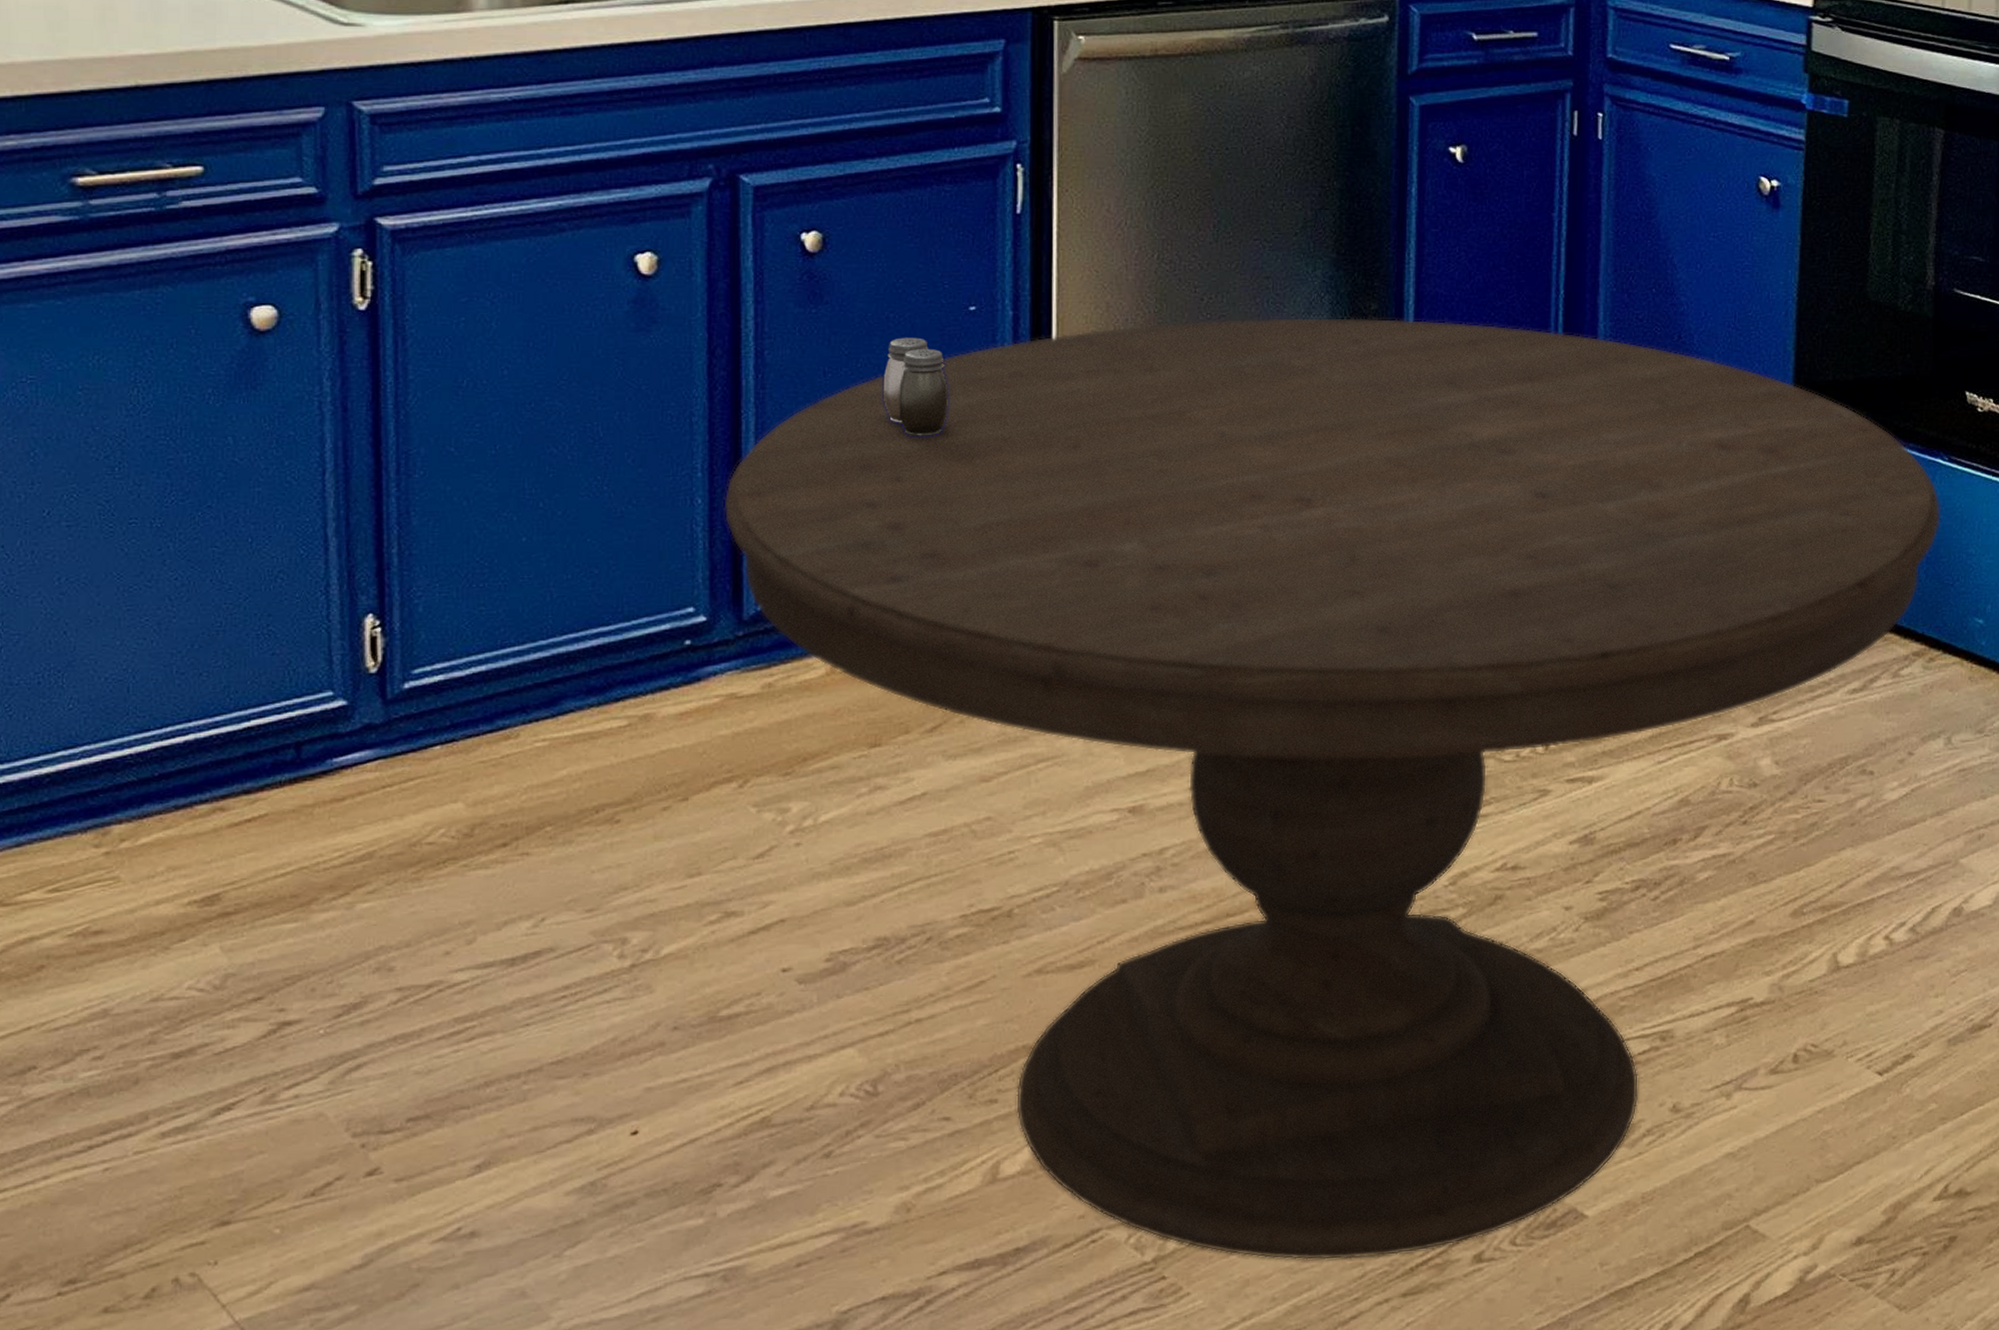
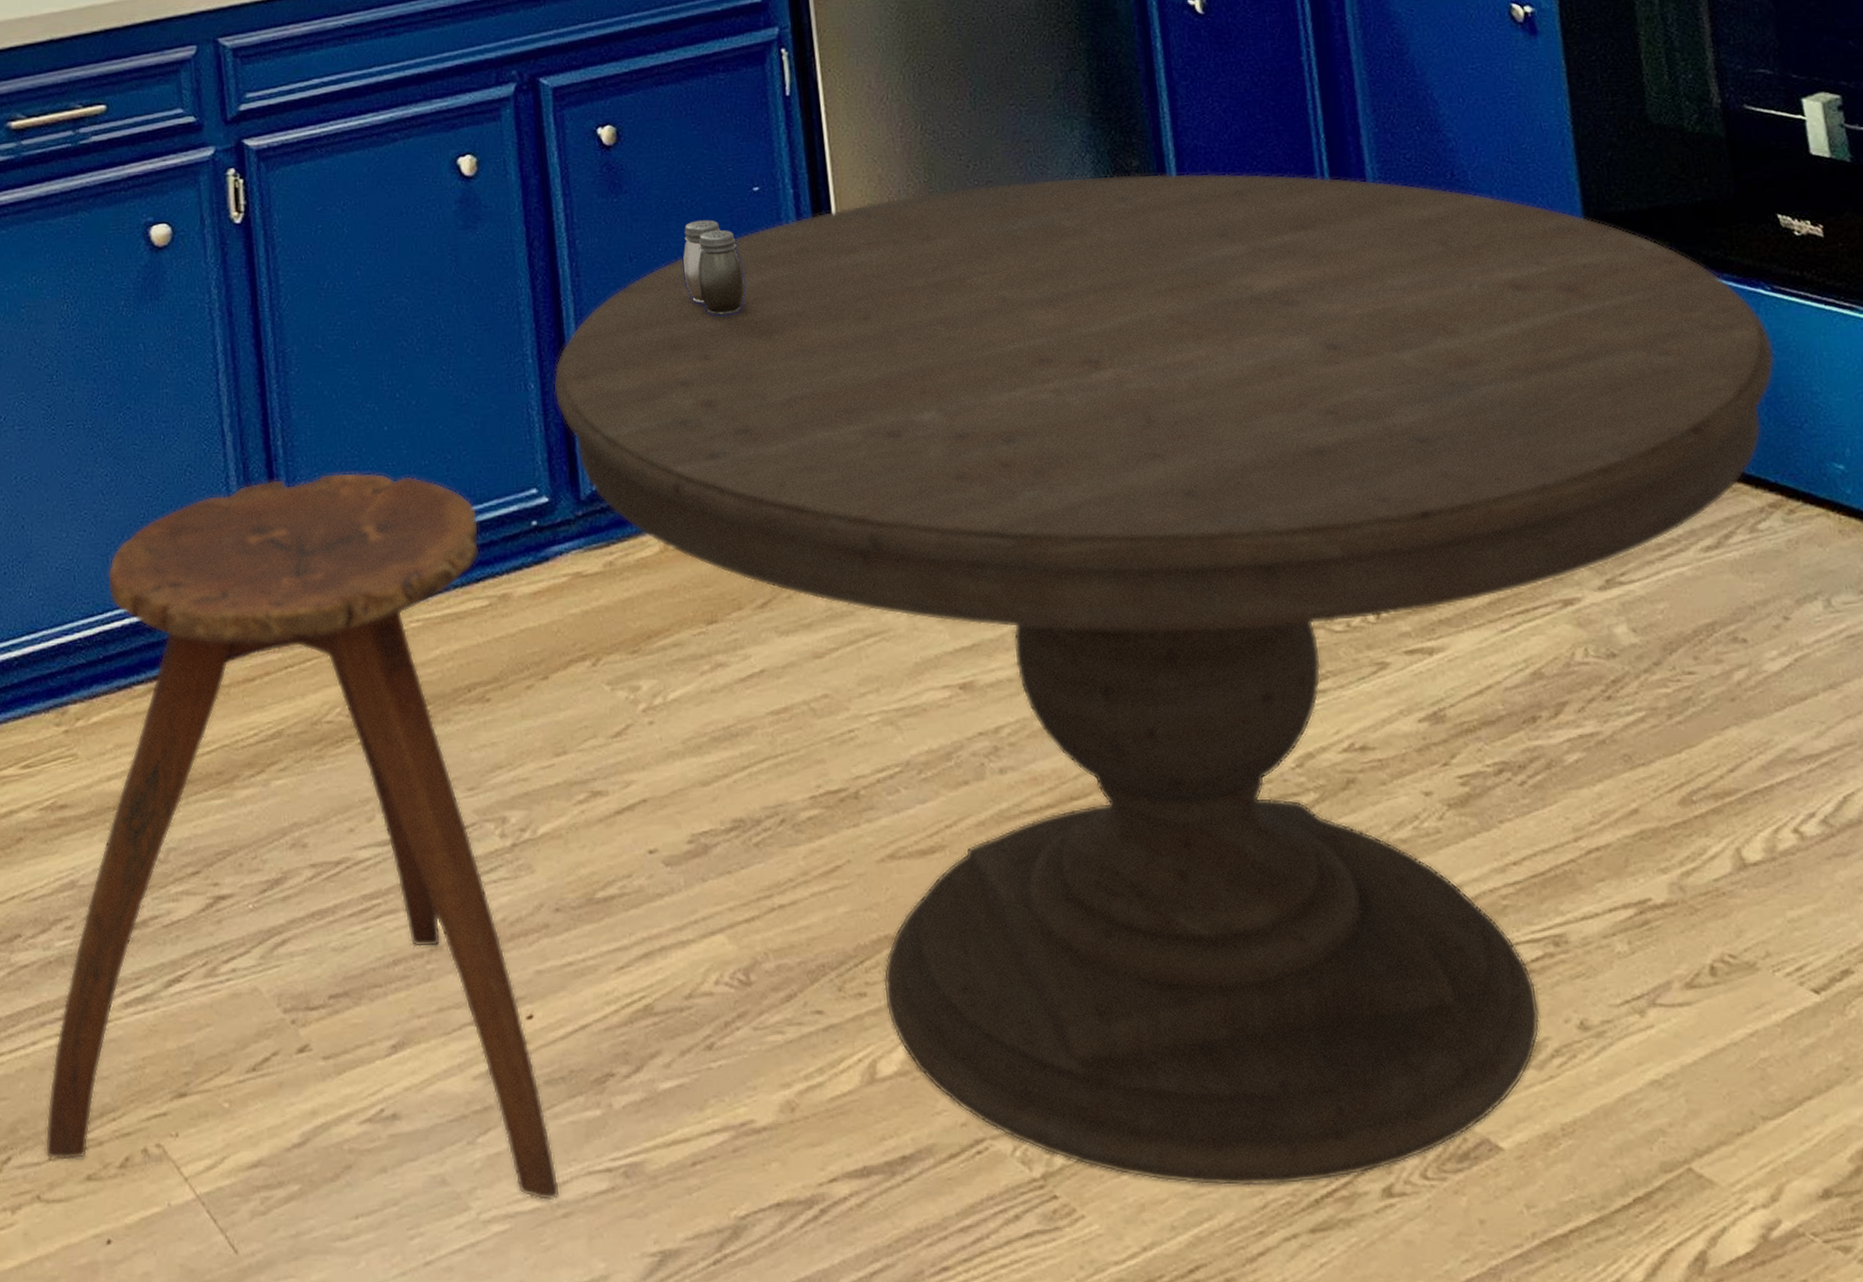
stool: none [53,584,651,1307] -> present [45,472,560,1201]

